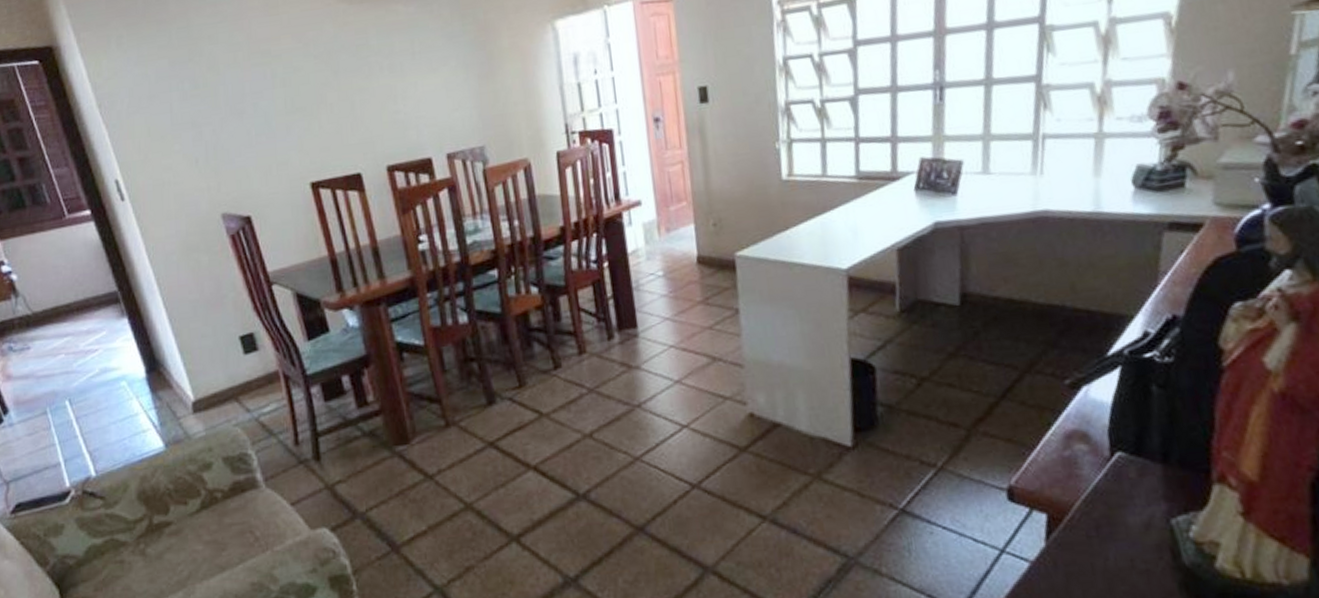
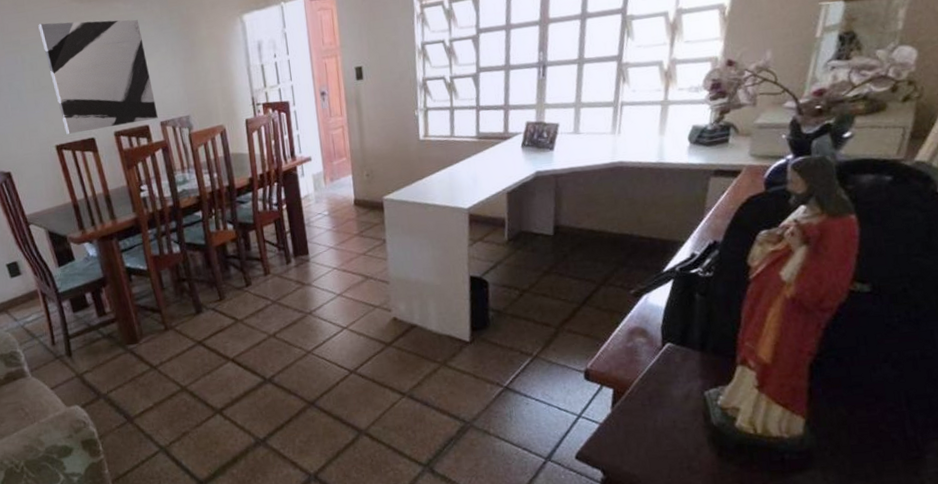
wall art: none [295,25,444,169] -> present [38,19,158,134]

